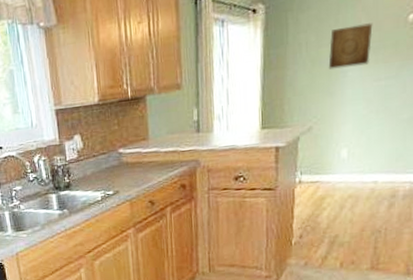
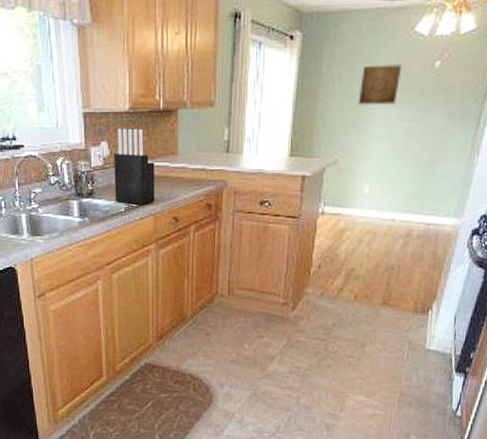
knife block: none [87,119,130,192] -> present [114,128,155,204]

